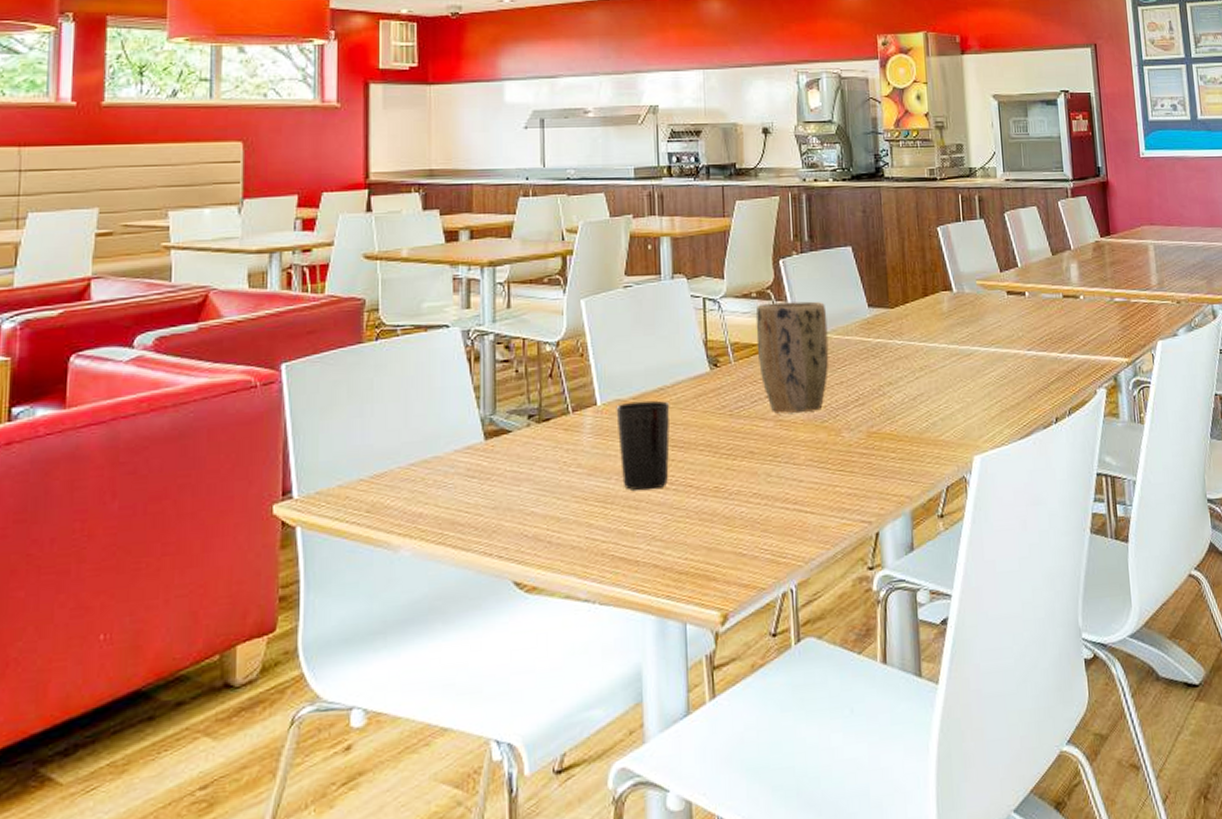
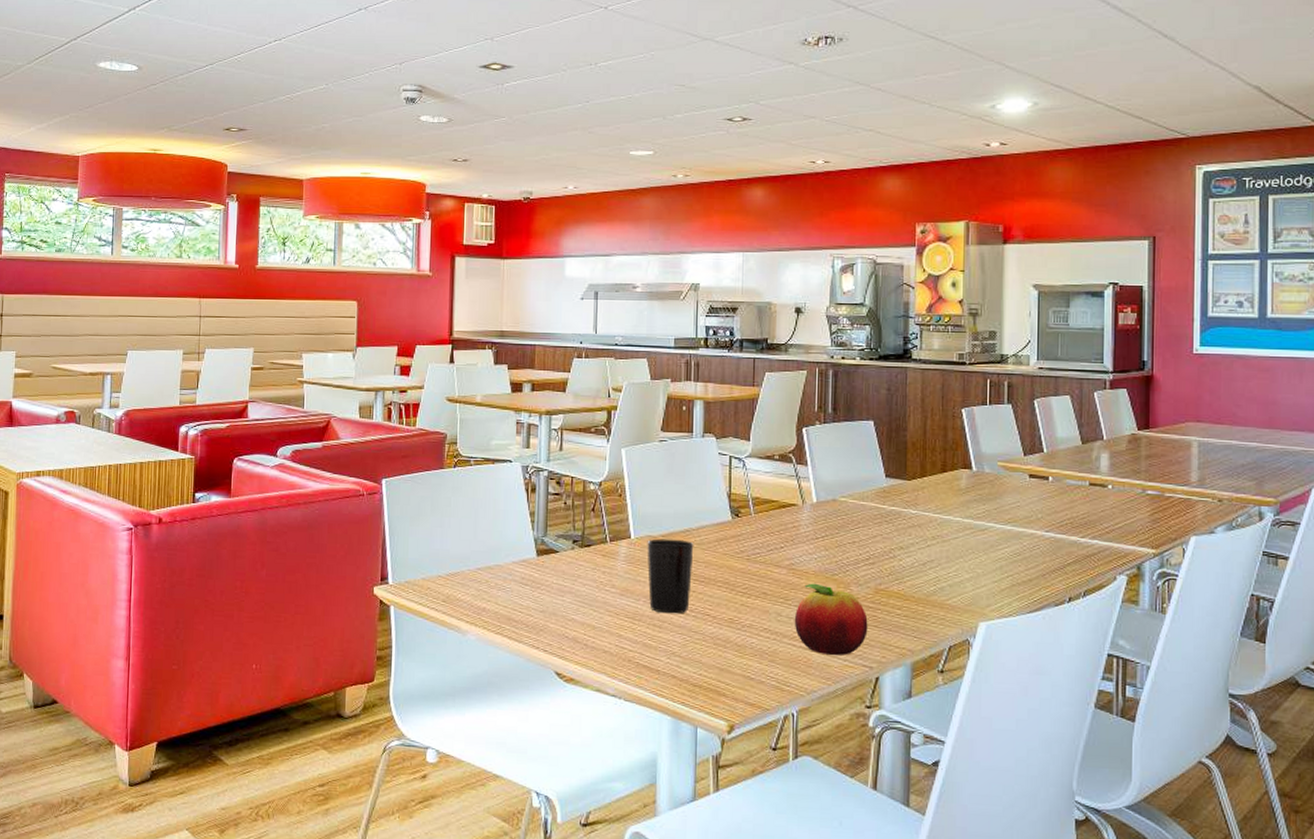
plant pot: present [755,301,829,413] -> none [776,465,845,565]
fruit: none [785,433,864,515] -> present [794,583,868,655]

